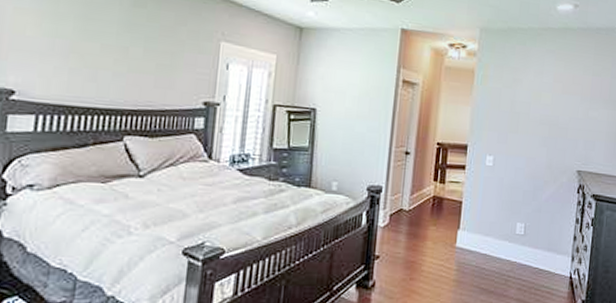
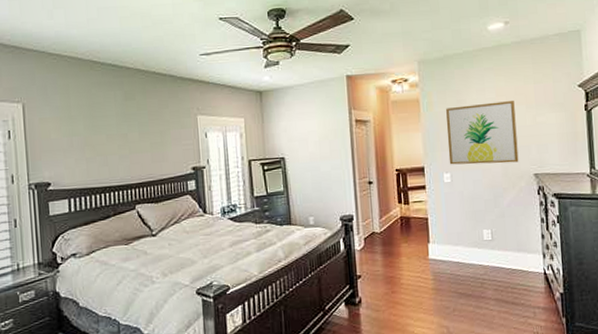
wall art: none [494,85,570,156] -> present [446,101,519,165]

